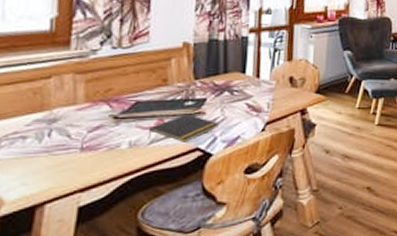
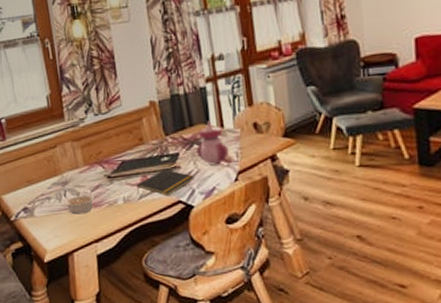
legume: none [45,131,91,159] -> present [64,191,95,215]
sippy cup: none [226,70,261,114] -> present [196,121,229,166]

